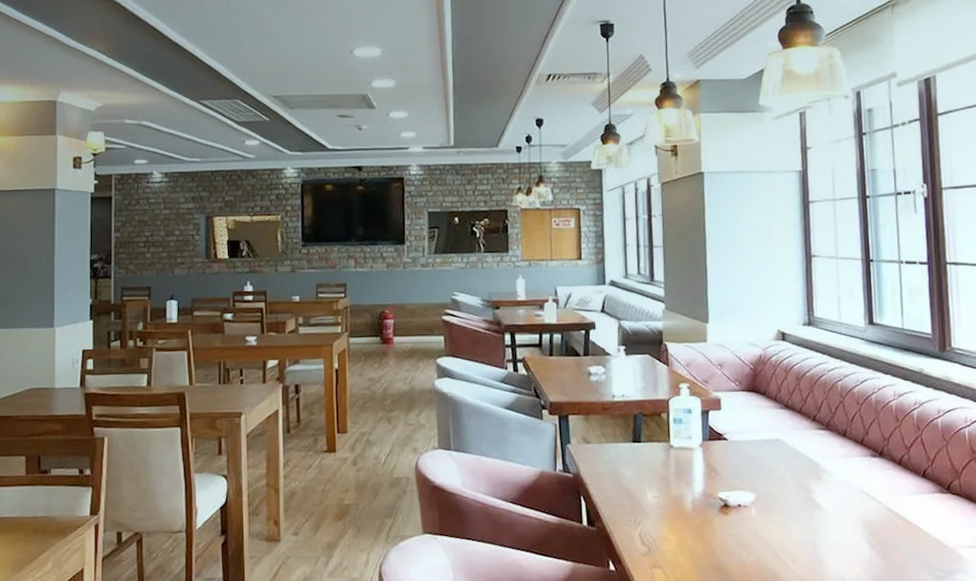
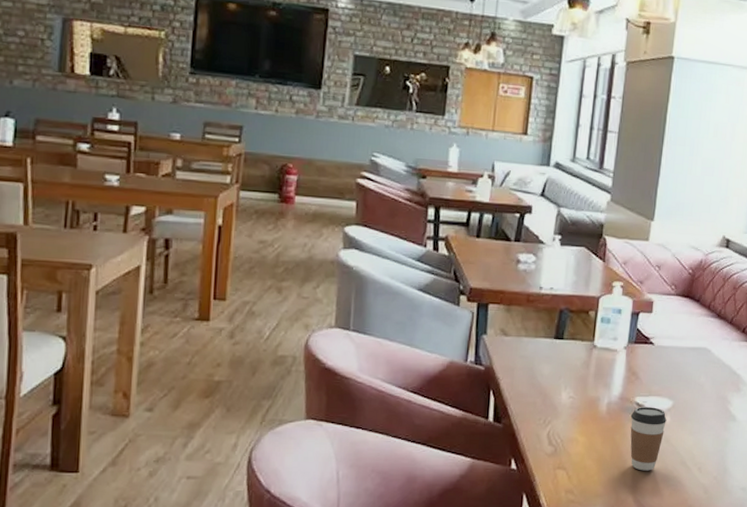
coffee cup: none [716,501,752,566] -> present [630,407,667,471]

